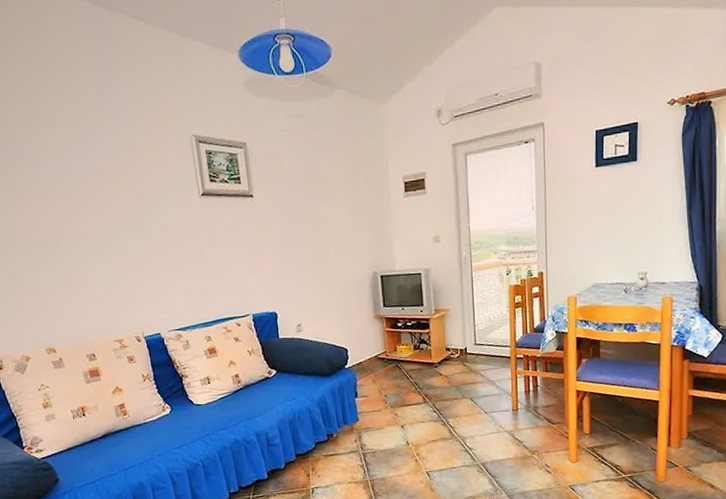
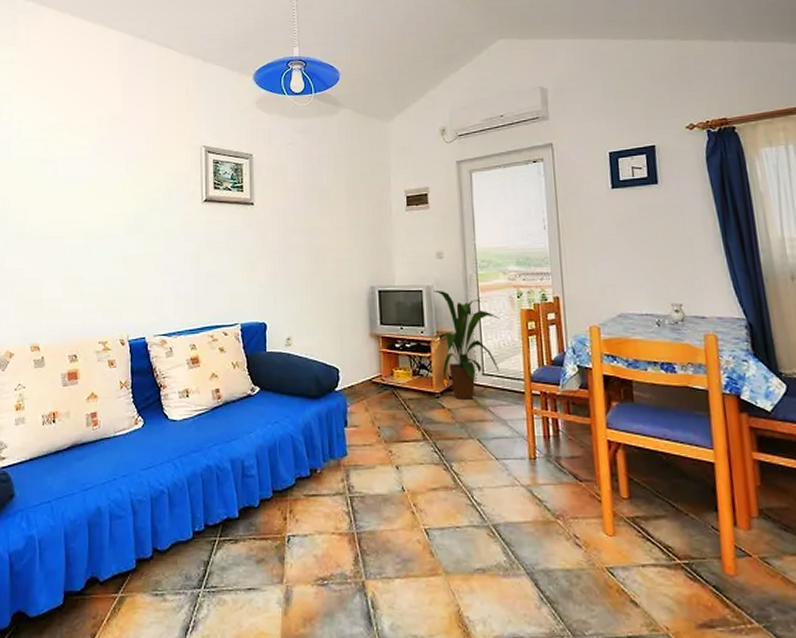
house plant: none [431,272,491,367] -> present [433,290,500,400]

